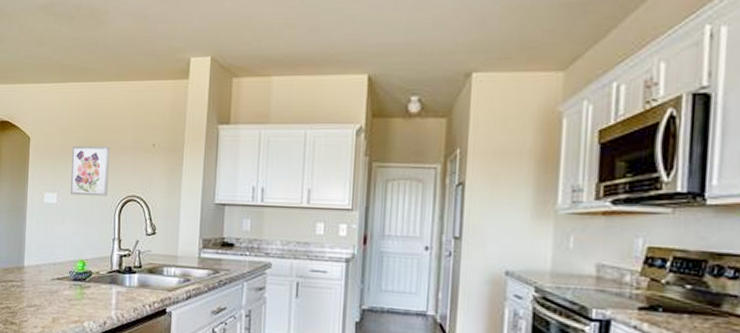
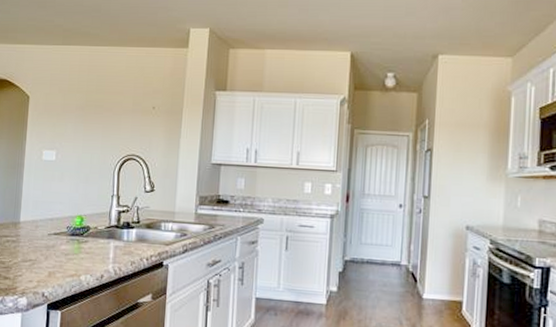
wall art: present [70,146,110,196] -> none [70,106,111,155]

